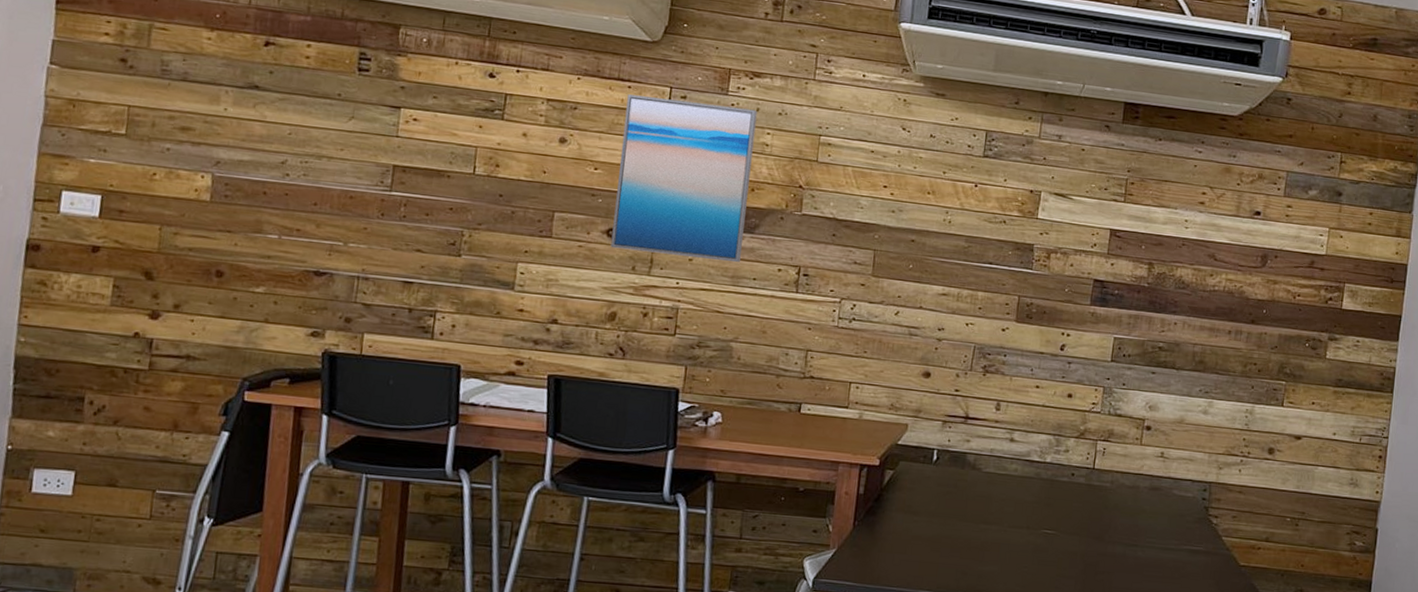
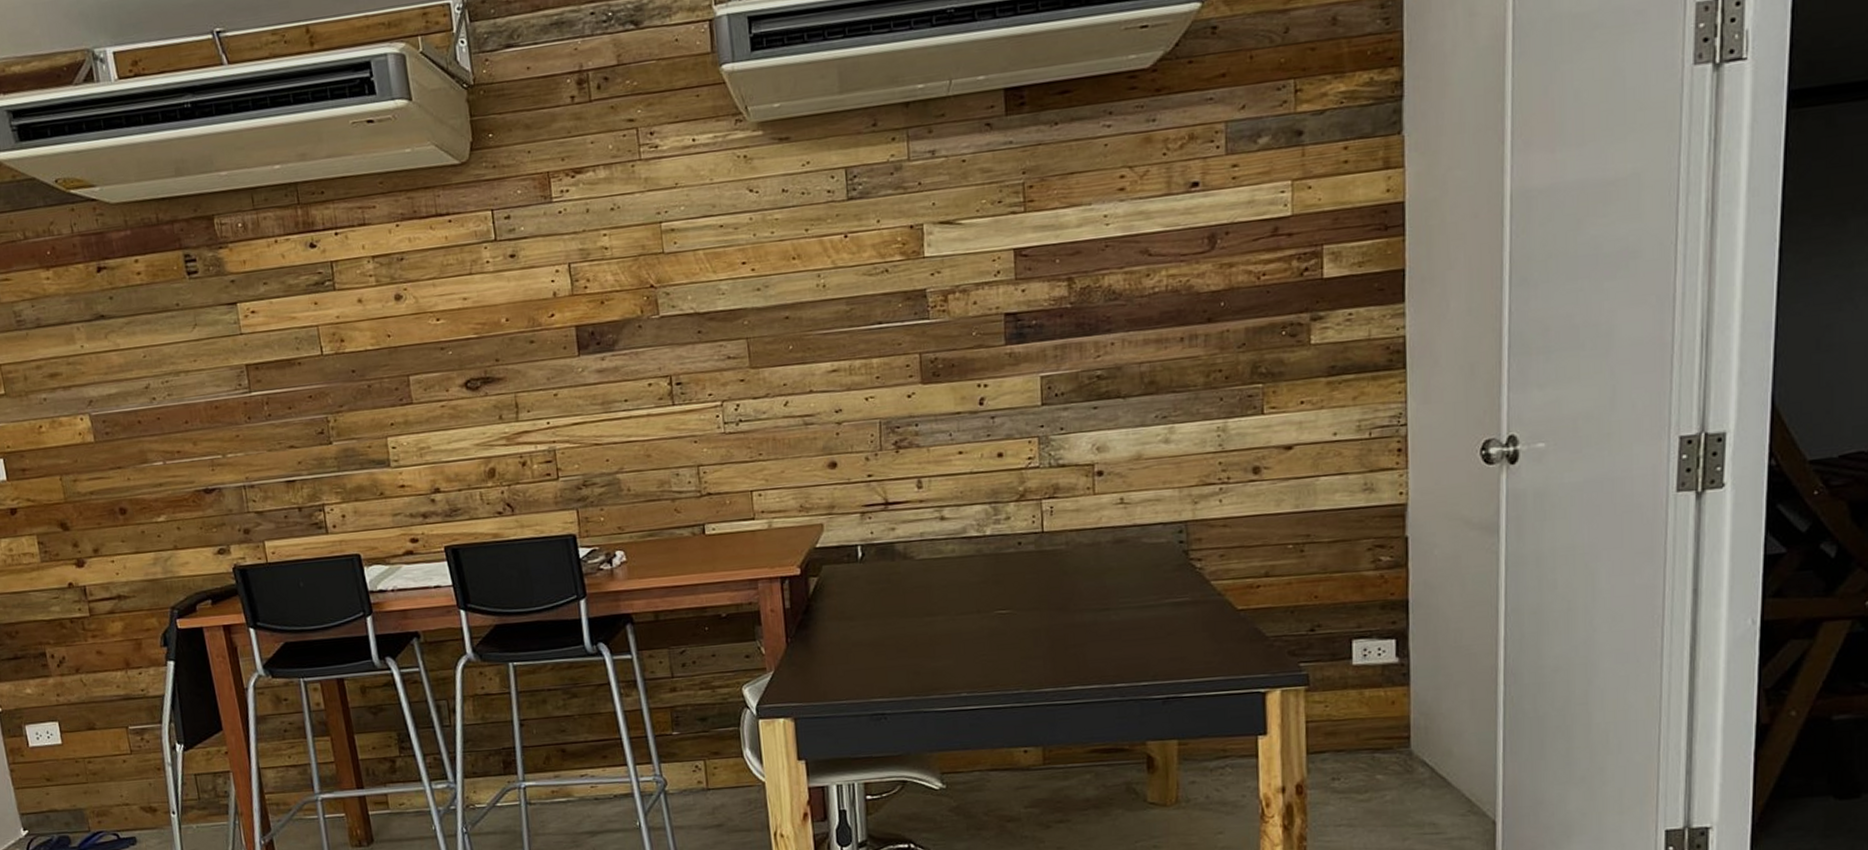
wall art: present [610,94,757,263] -> none [450,211,607,401]

